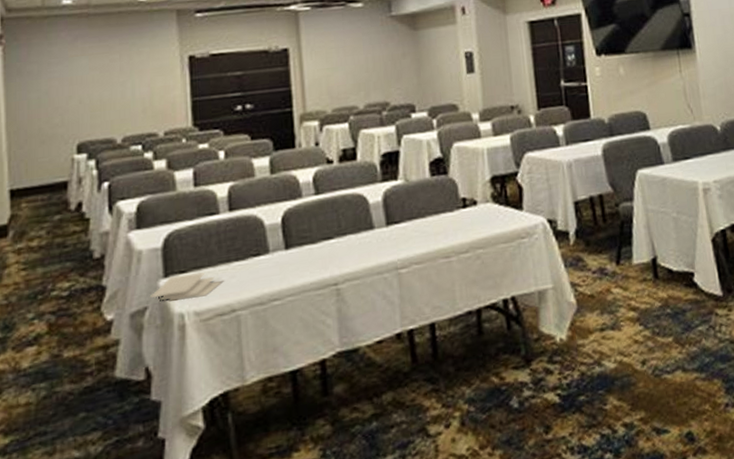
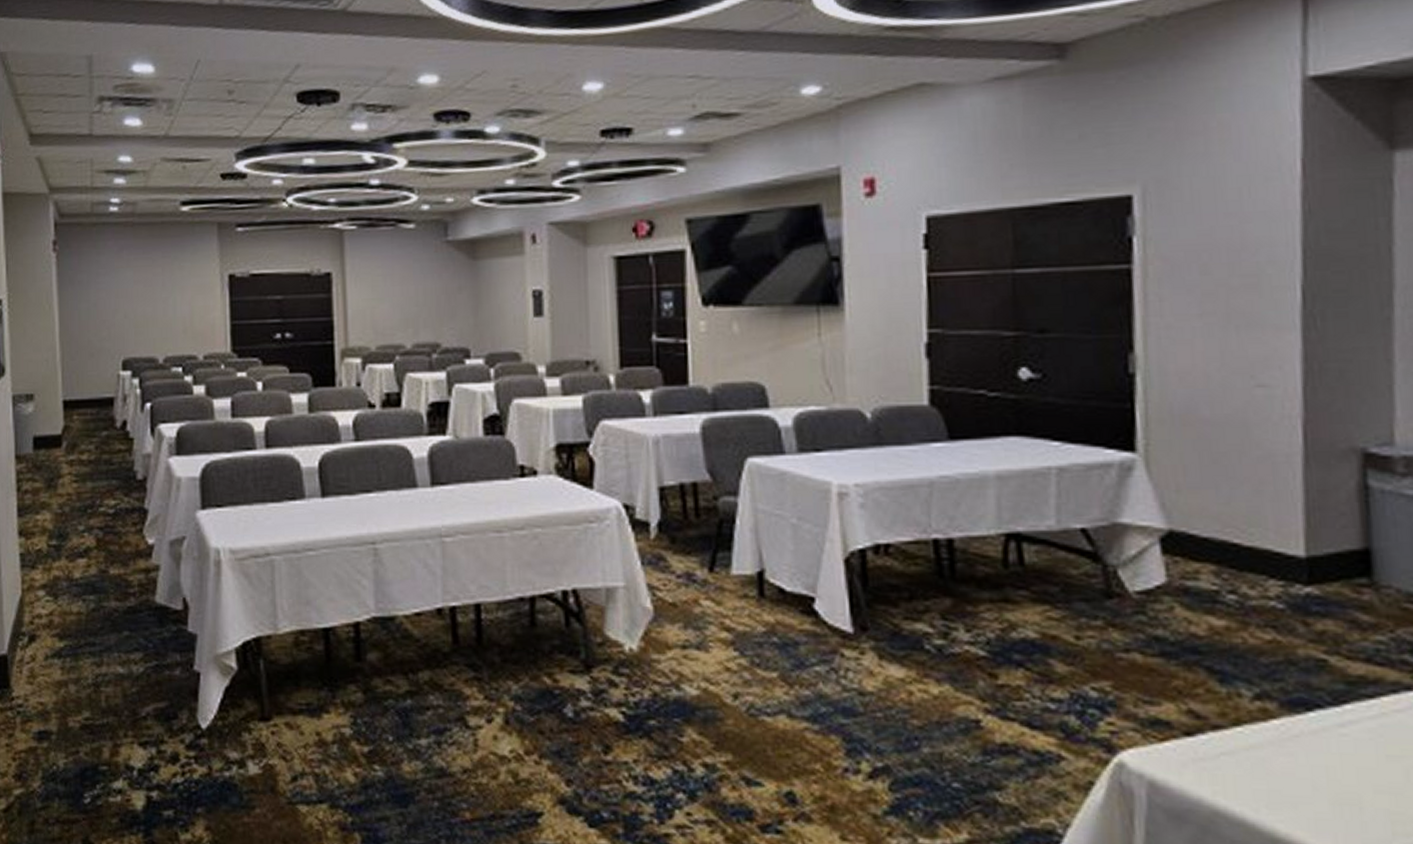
papers: present [149,272,224,302] -> none [187,509,259,536]

